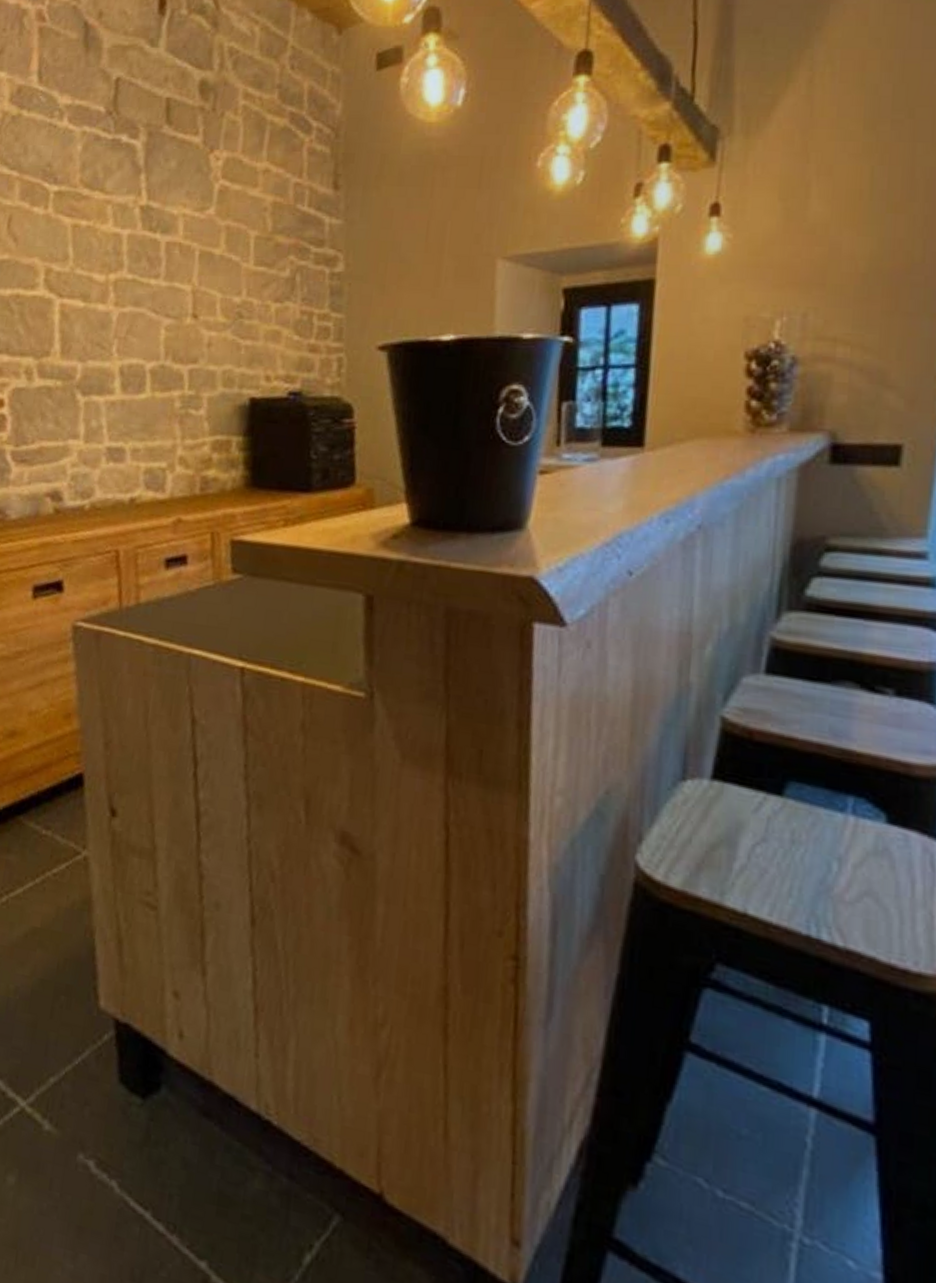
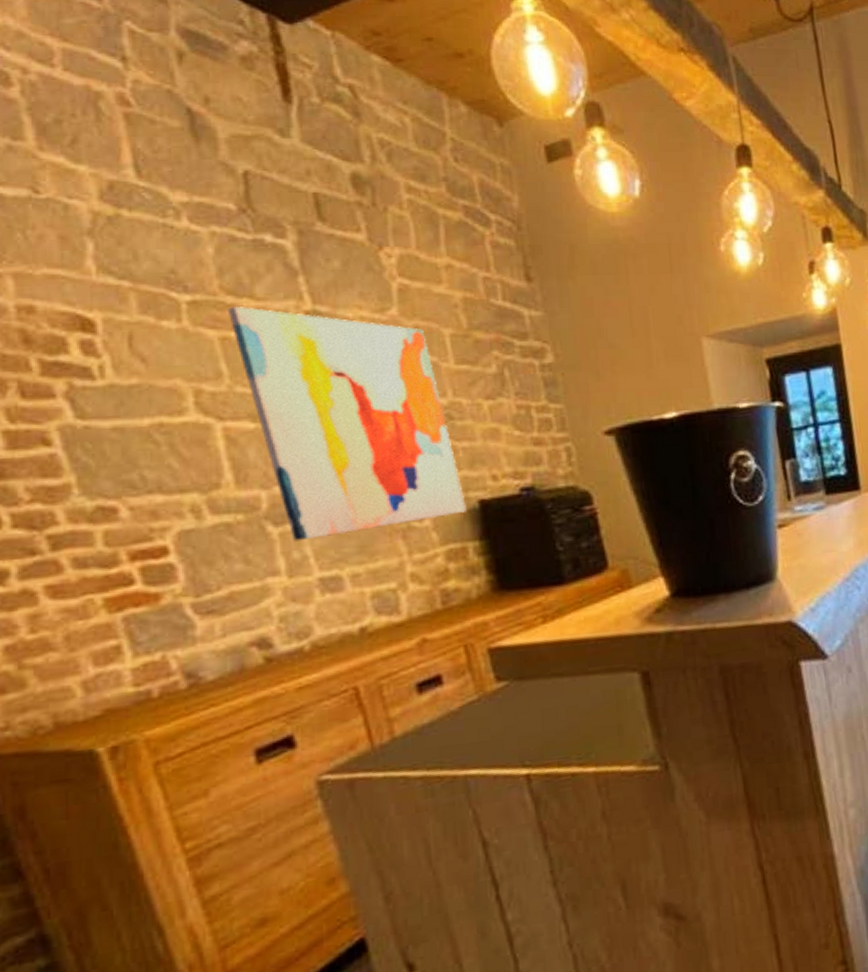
wall art: none [82,197,238,412] -> present [227,305,467,542]

